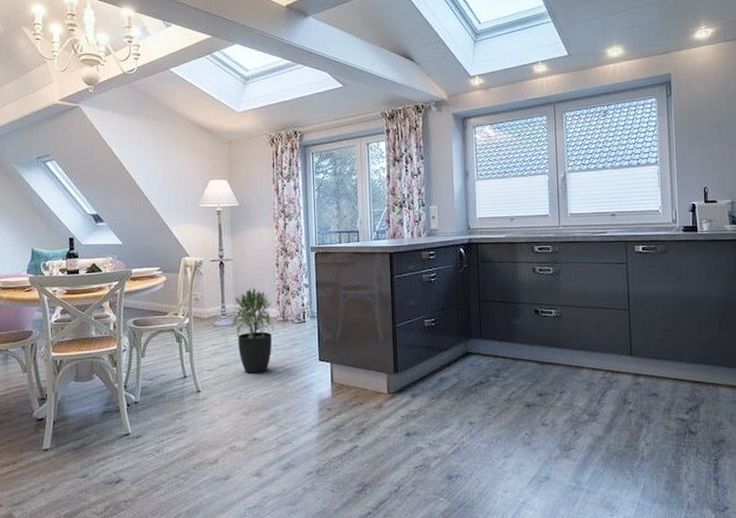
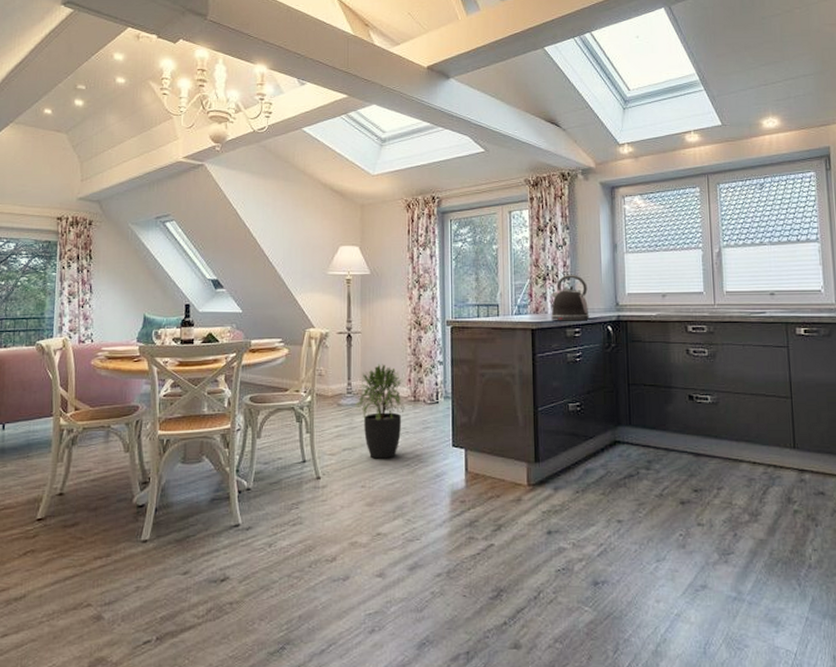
kettle: none [407,201,443,245] -> present [550,274,590,321]

